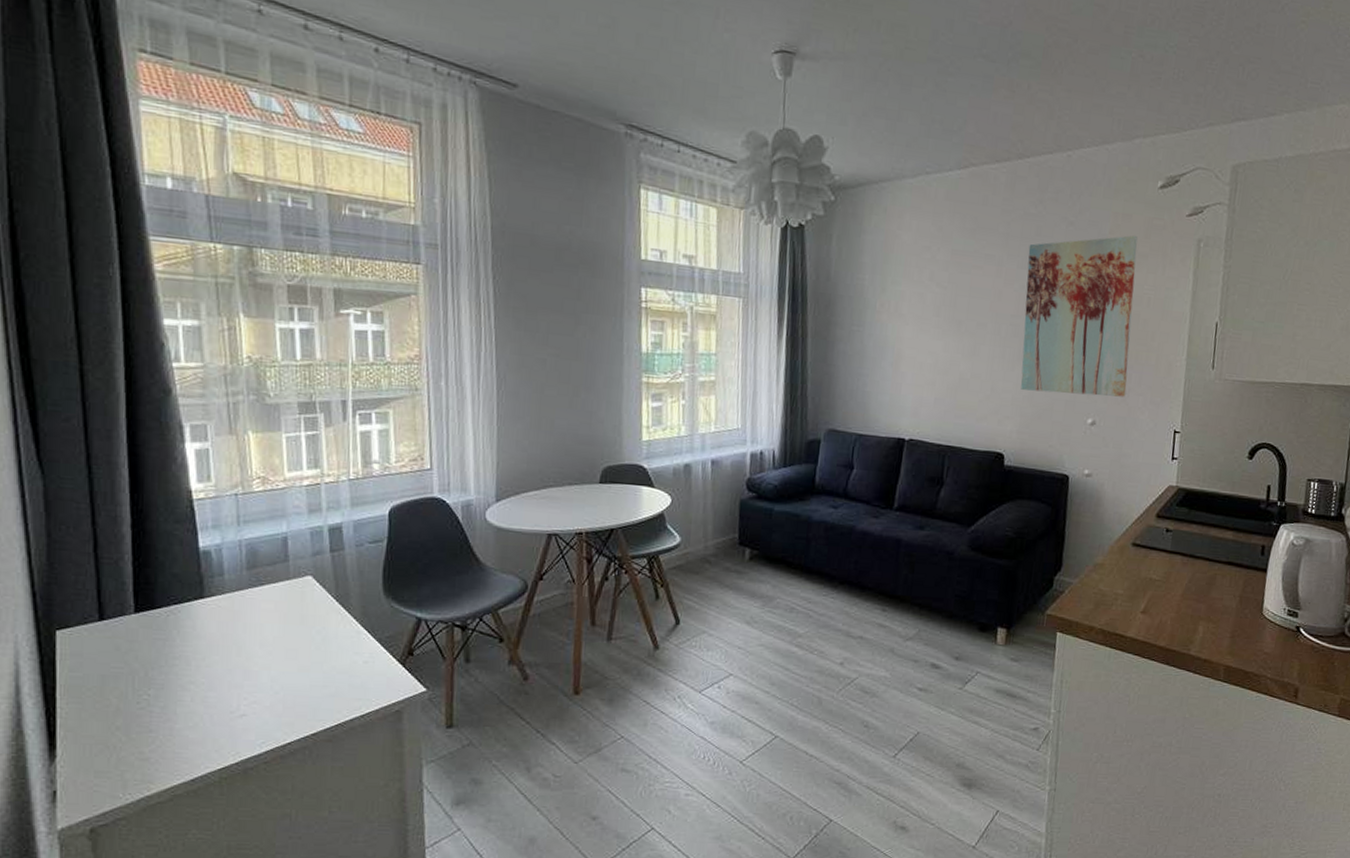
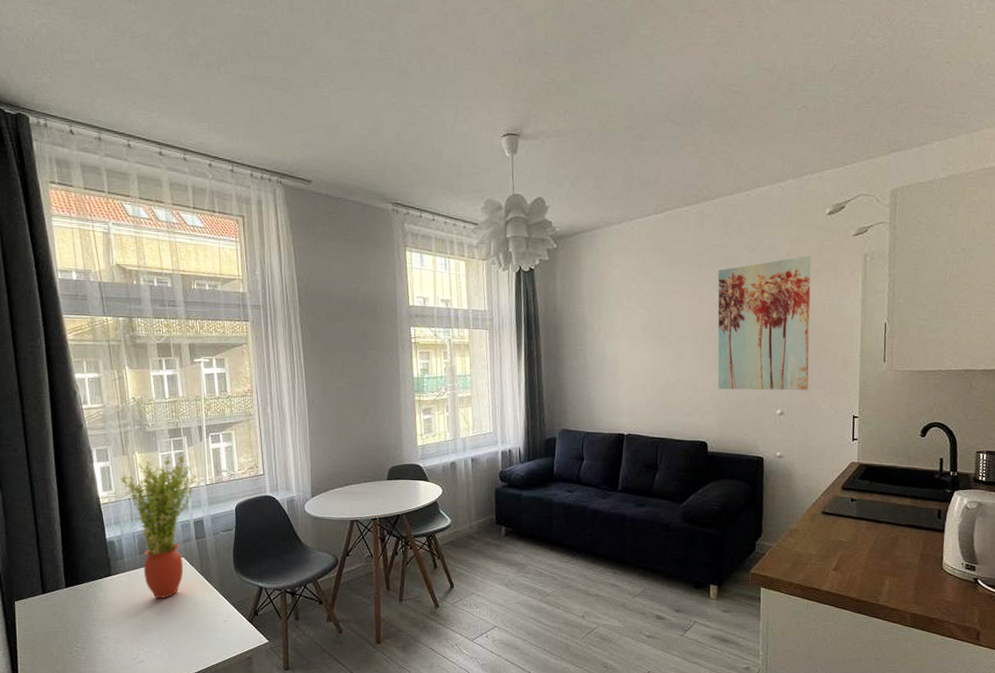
potted plant: none [223,438,336,631] -> present [120,455,197,599]

